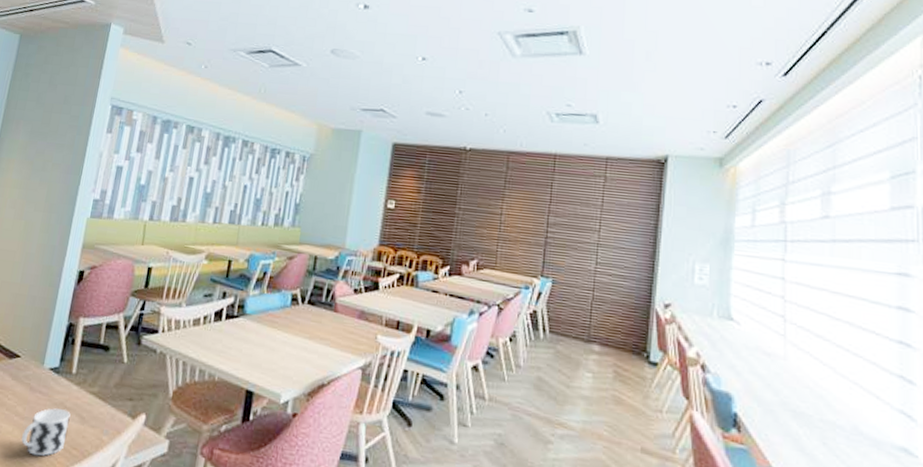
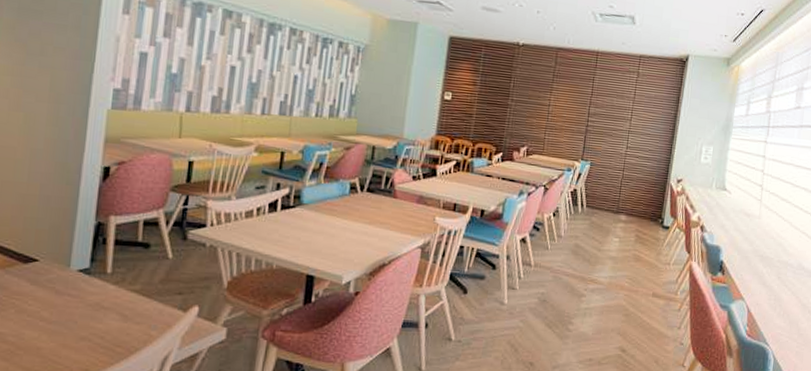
cup: present [21,408,71,456] -> none [51,309,110,358]

